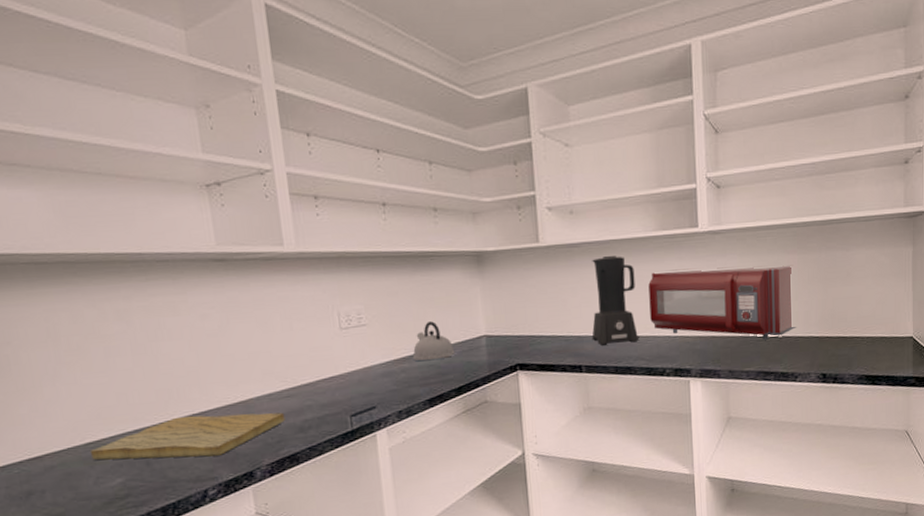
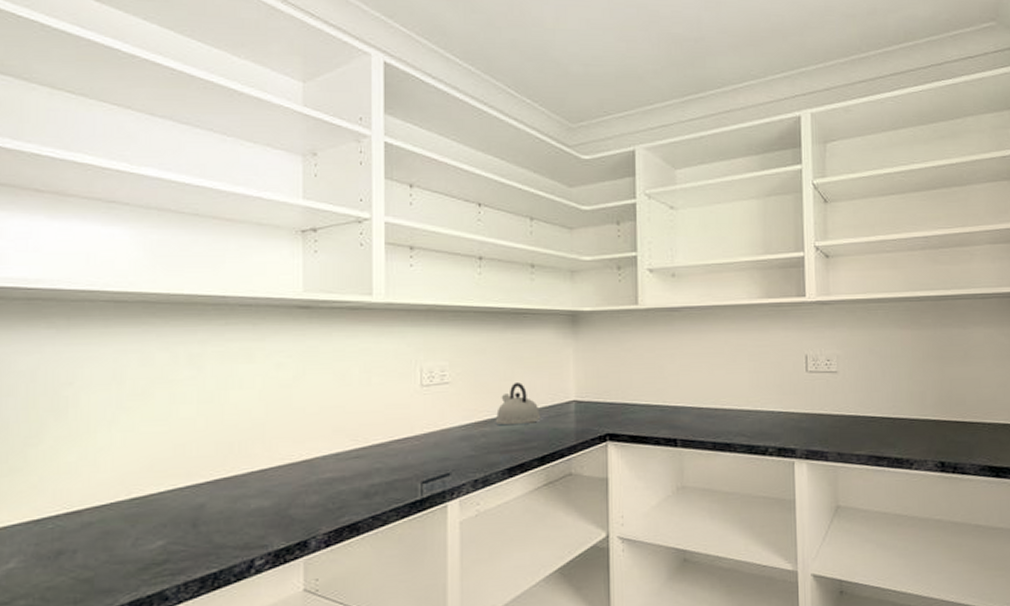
cutting board: present [89,412,285,460] -> none [133,473,350,521]
blender: present [591,256,638,346] -> none [689,322,739,418]
microwave: present [648,265,797,340] -> none [752,339,911,421]

